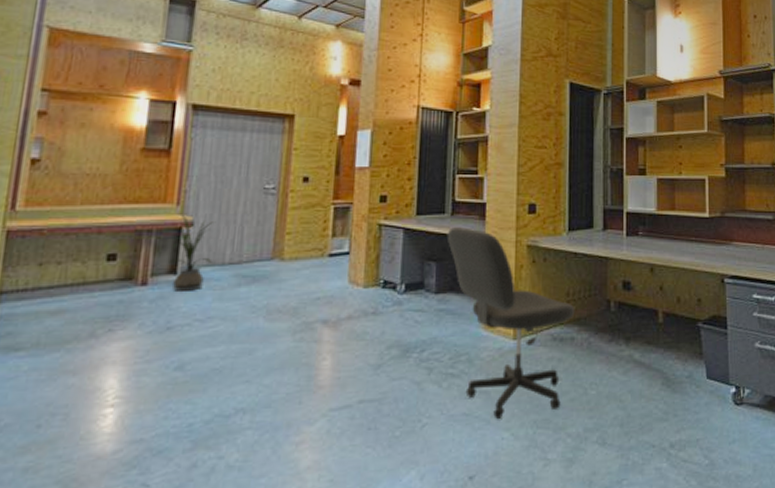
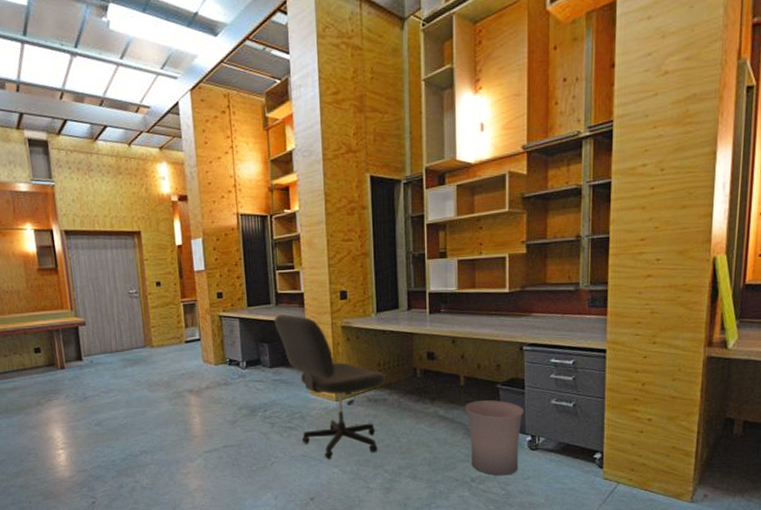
house plant: present [169,213,213,291] -> none [73,316,104,372]
waste bin: none [664,342,727,440] -> present [465,400,524,476]

